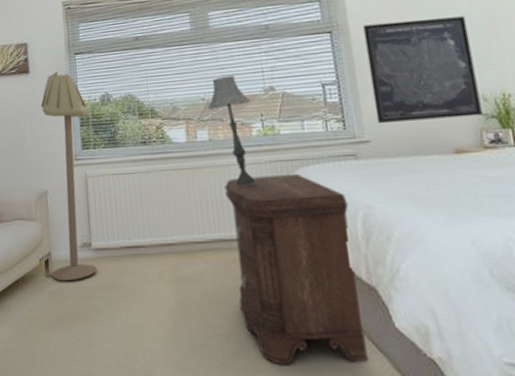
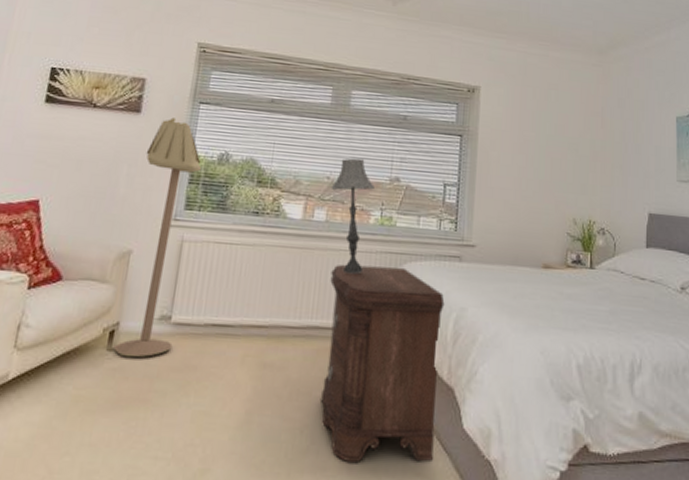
wall art: present [363,16,483,124] -> none [485,135,573,237]

